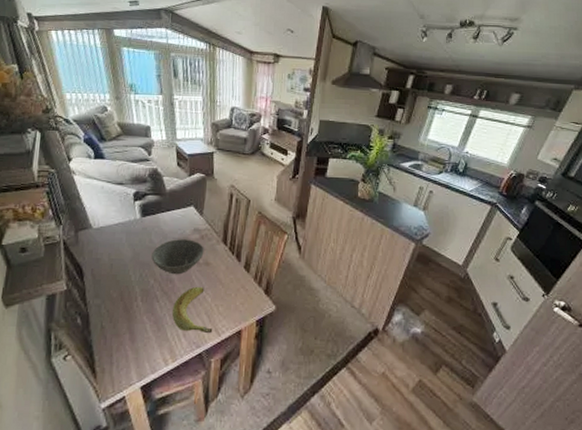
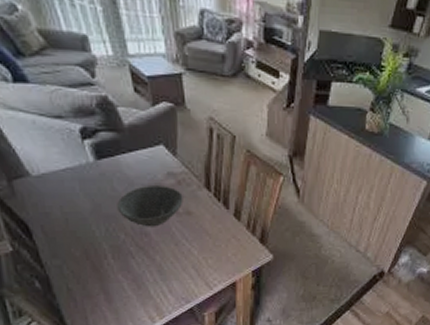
banana: present [172,287,213,333] -> none [152,240,203,287]

